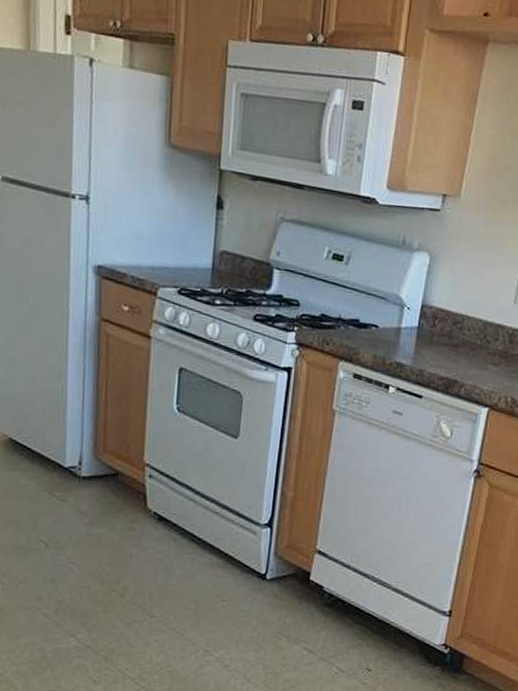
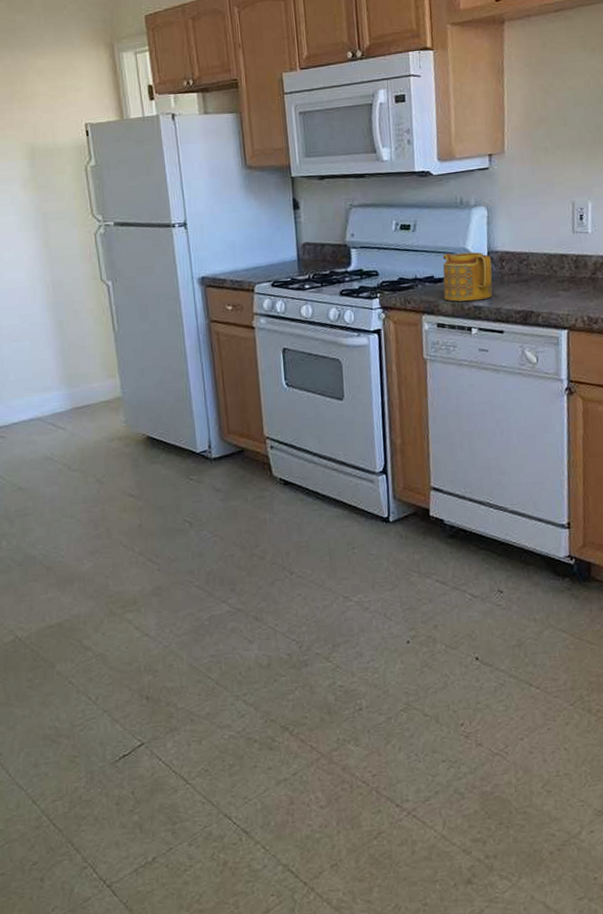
teapot: none [366,296,424,358] -> present [442,252,493,302]

